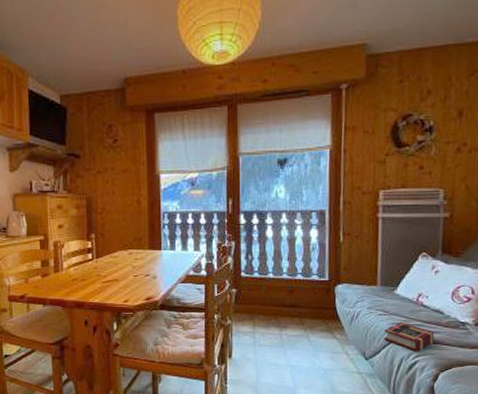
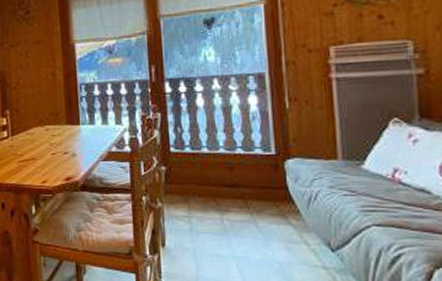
book: present [383,322,435,351] -> none [351,204,422,242]

